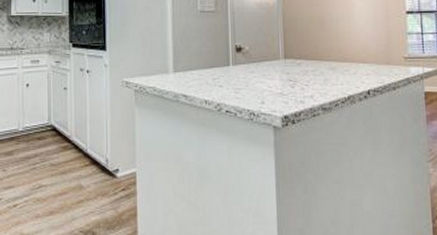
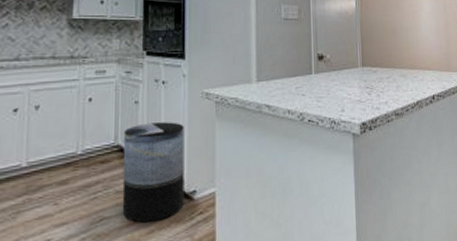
trash can: none [55,107,108,193] -> present [122,122,184,223]

